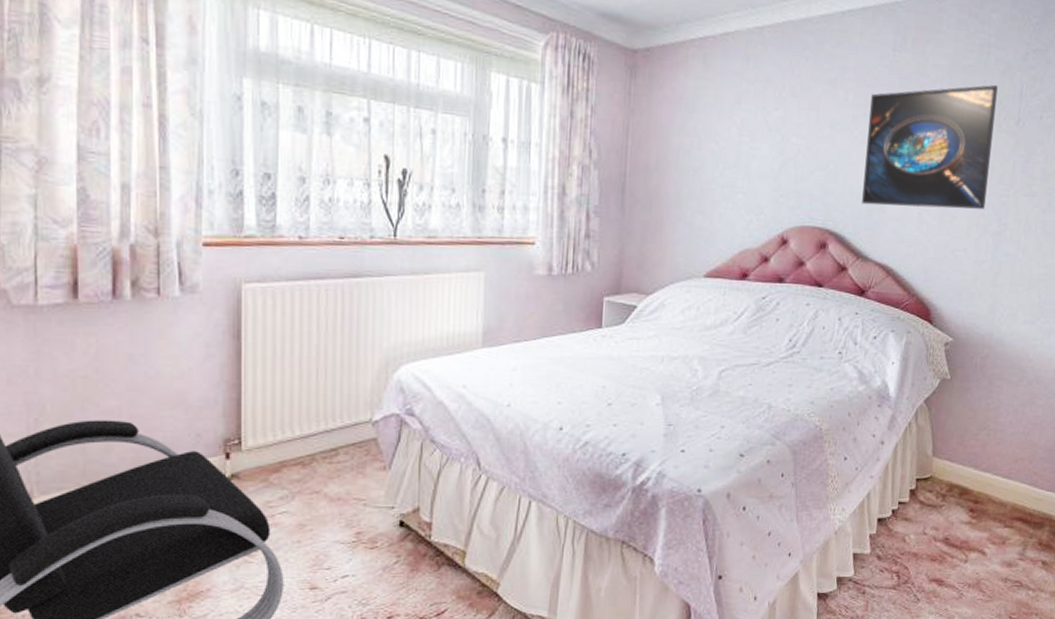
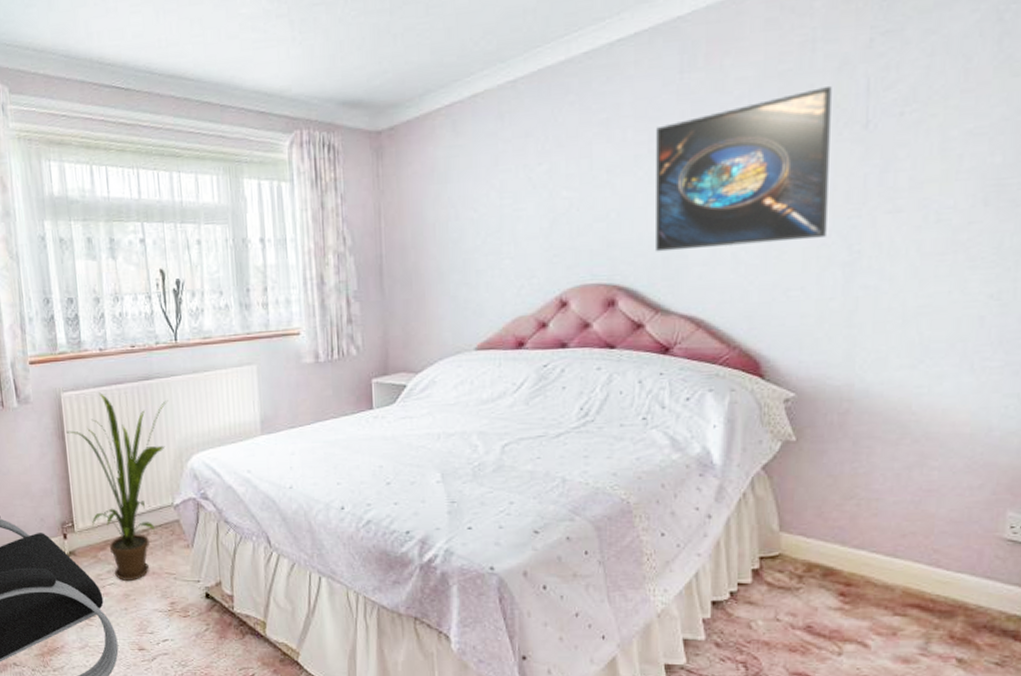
house plant: none [244,287,379,508] -> present [66,392,169,581]

